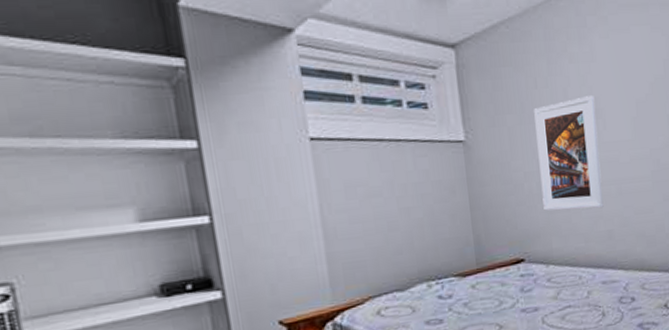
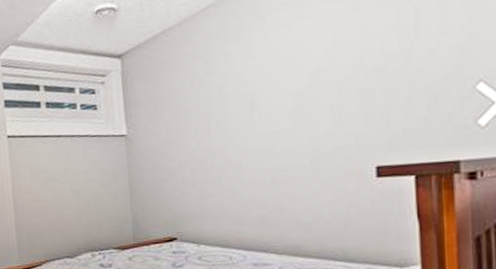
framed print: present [534,96,604,211] -> none [190,90,257,196]

